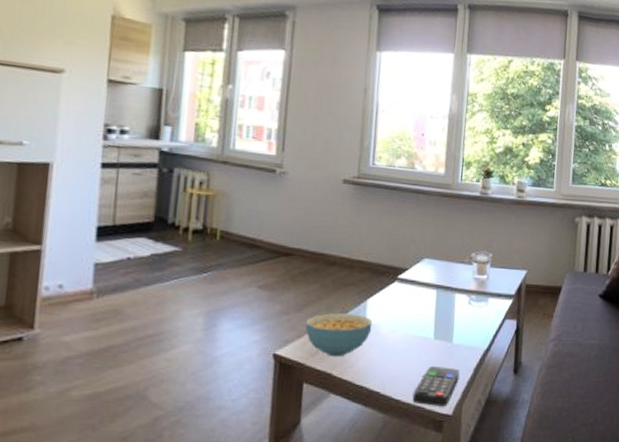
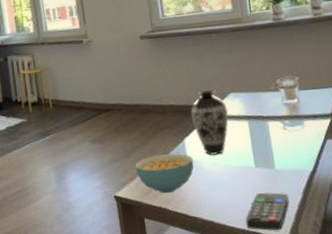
decorative vase: none [380,251,419,321] -> present [190,90,229,155]

